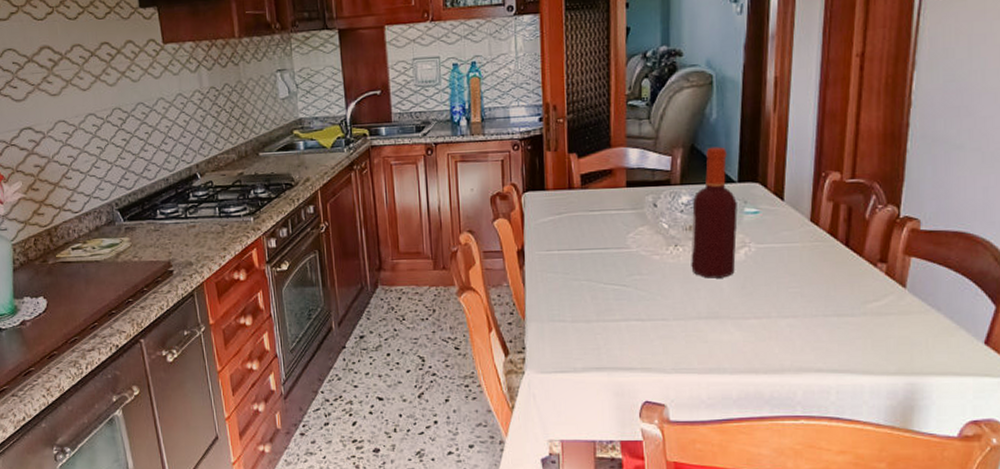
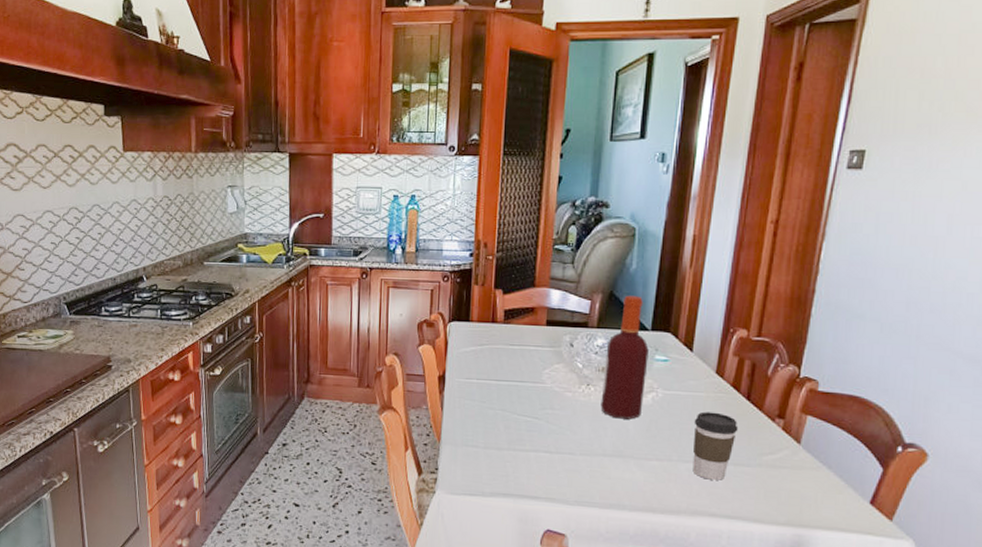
coffee cup: none [791,262,839,334] -> present [693,411,739,480]

